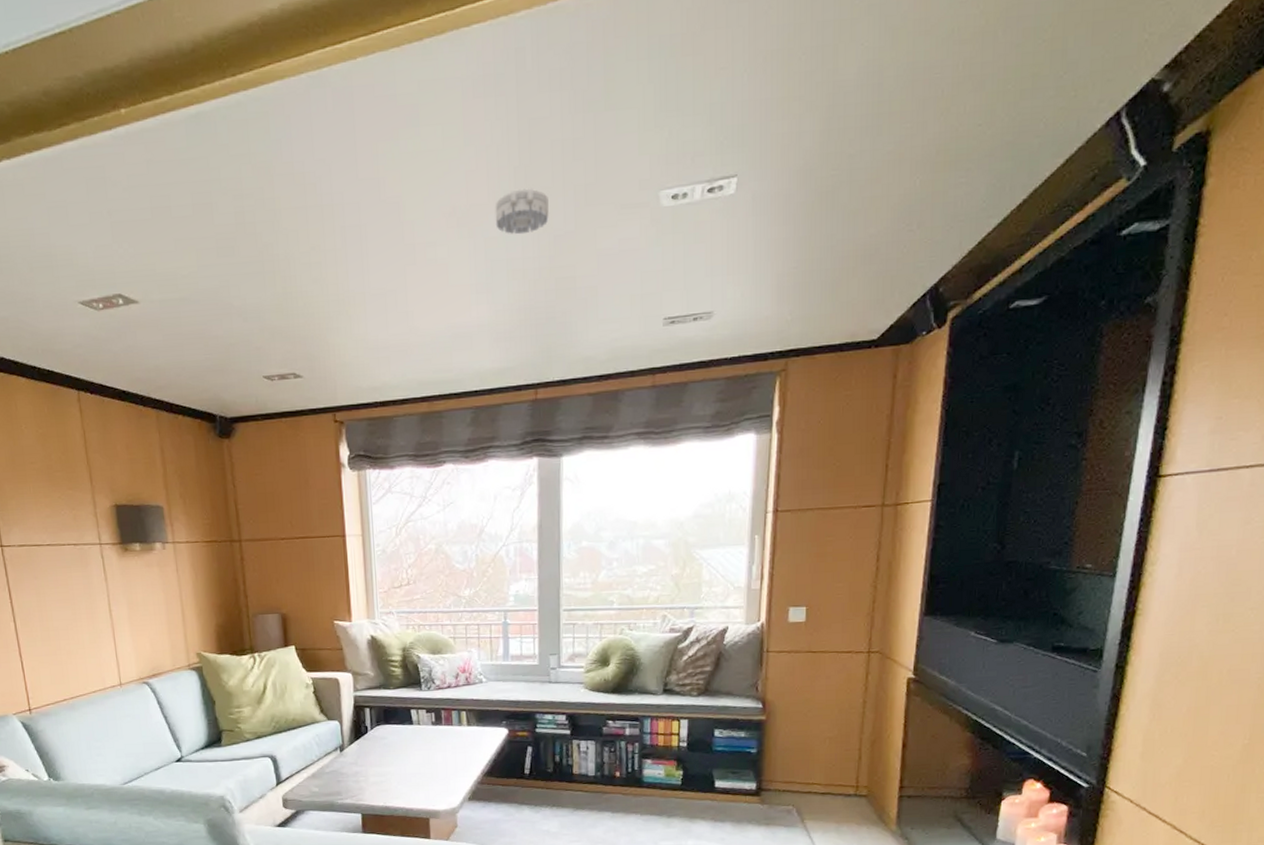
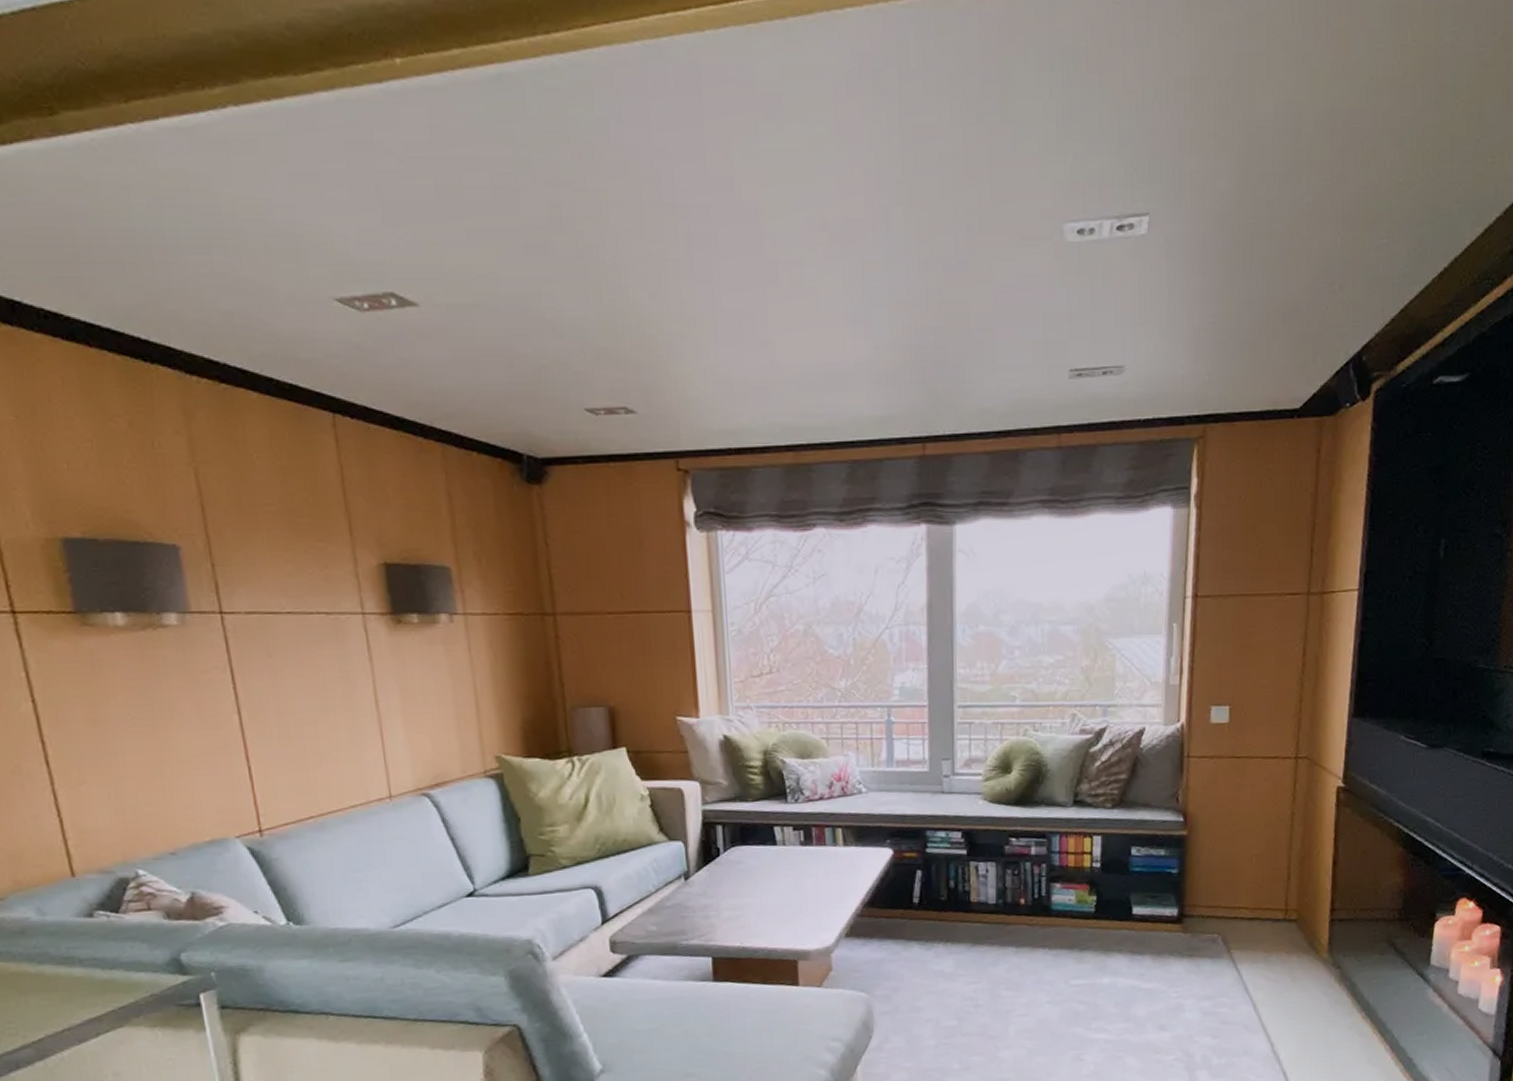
smoke detector: present [495,188,549,235] -> none [874,206,938,260]

